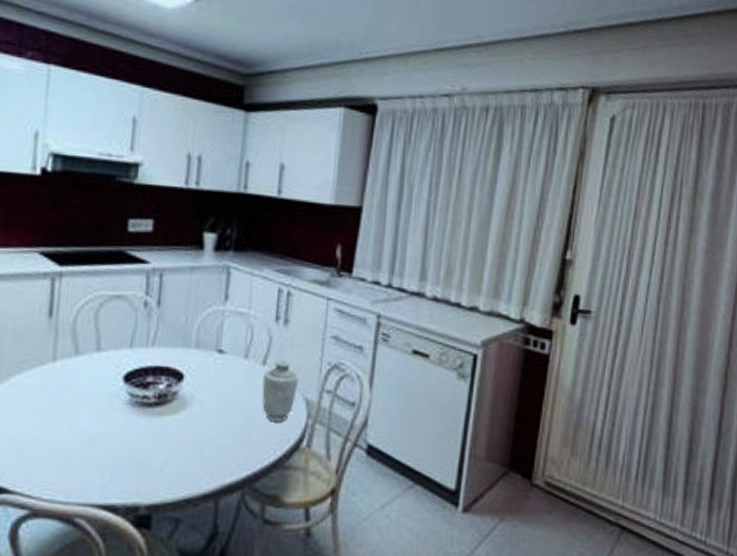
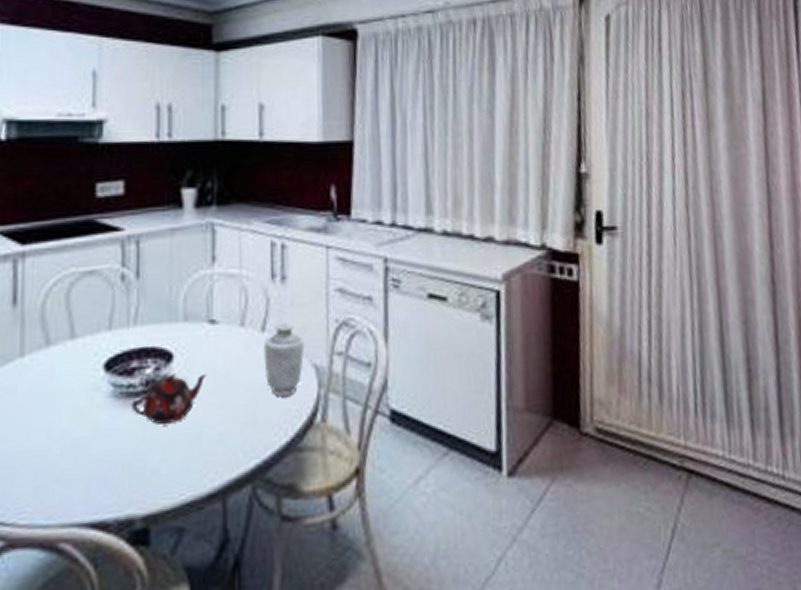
teapot: none [144,391,212,432] -> present [131,373,208,424]

